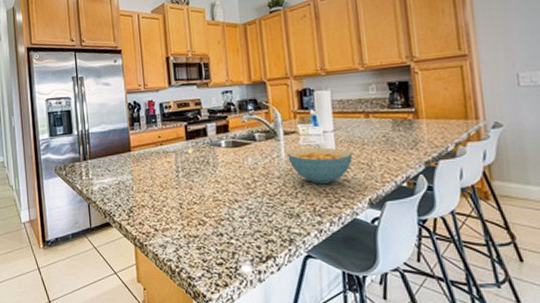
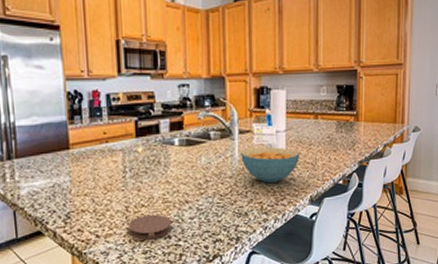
coaster: none [183,211,223,236] -> present [129,214,172,240]

